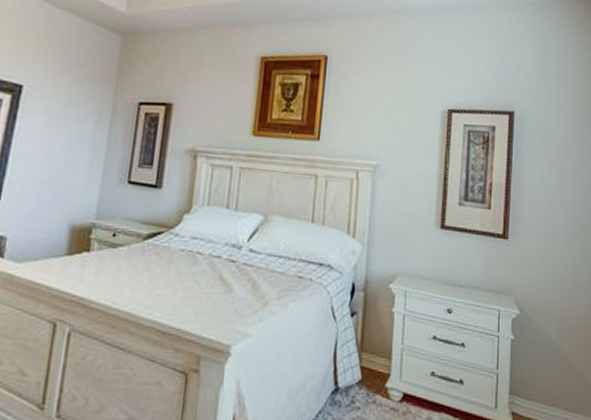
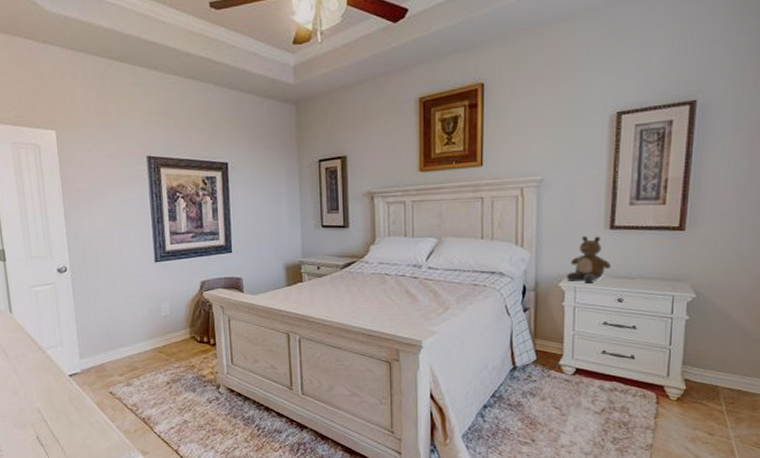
bear: none [396,232,441,288] -> present [566,235,611,284]

